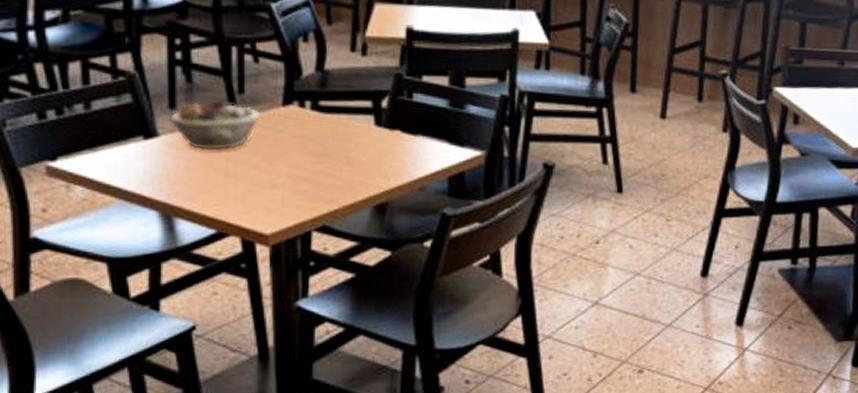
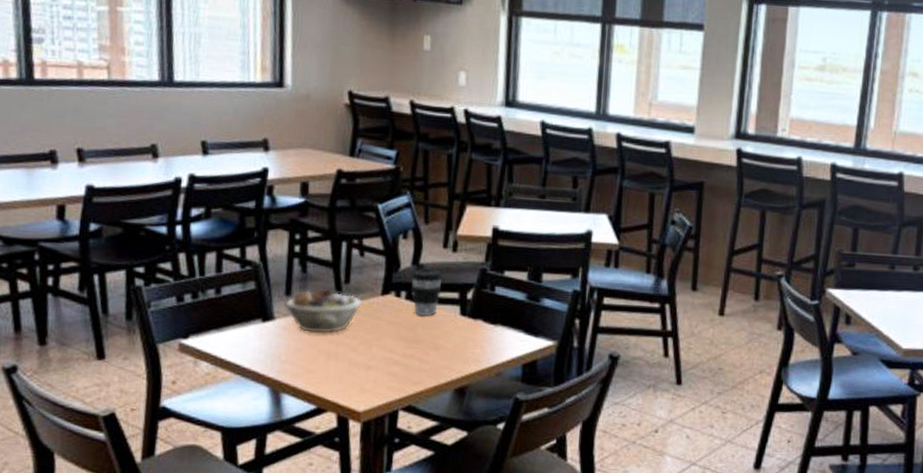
coffee cup: none [316,75,352,127] -> present [411,268,443,316]

